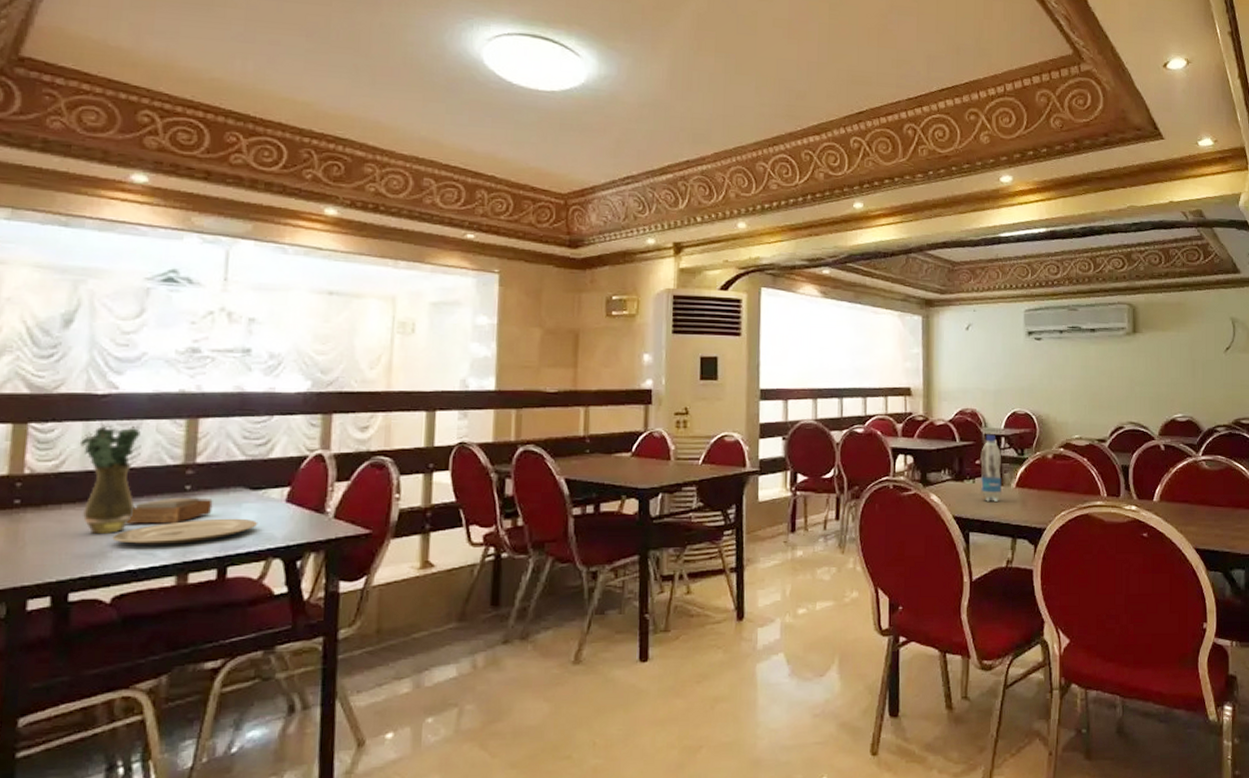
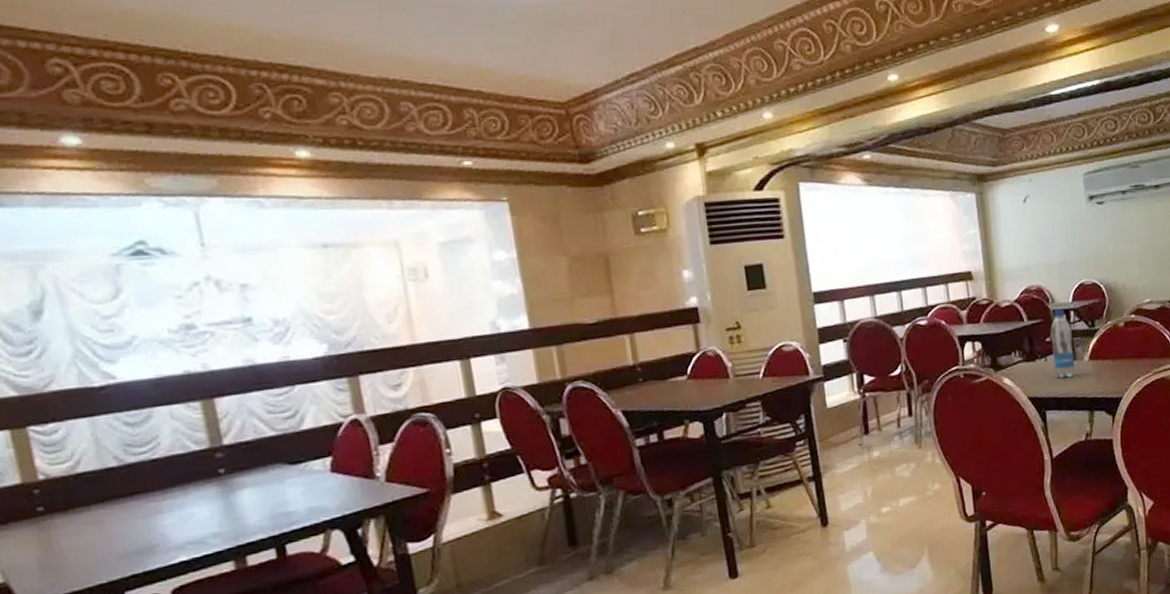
vase: present [79,421,141,535] -> none [89,414,171,532]
plate: present [112,518,258,545] -> none [154,494,307,536]
napkin holder: present [127,497,213,524] -> none [166,479,255,516]

